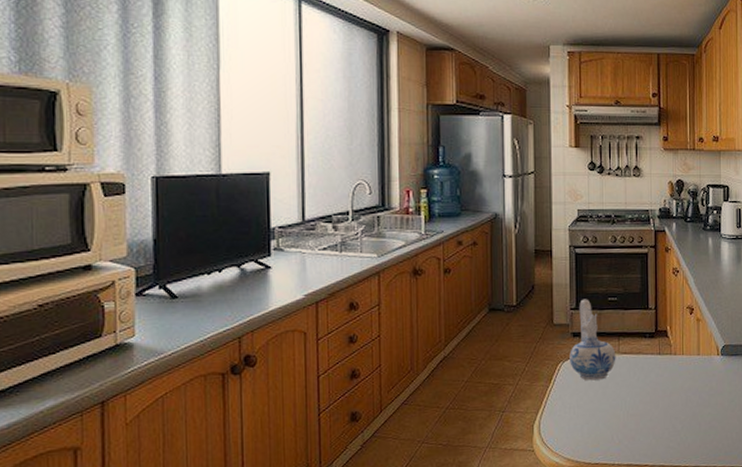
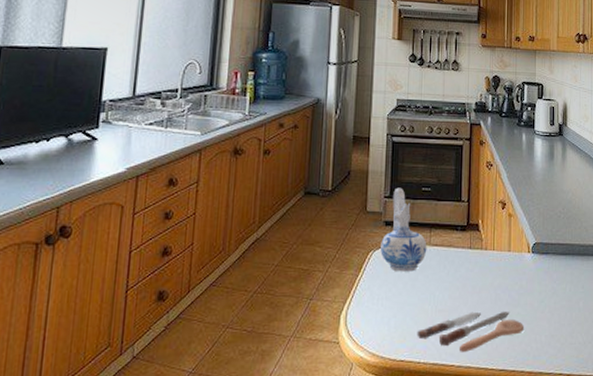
spoon: none [610,412,716,452] -> present [417,311,525,352]

